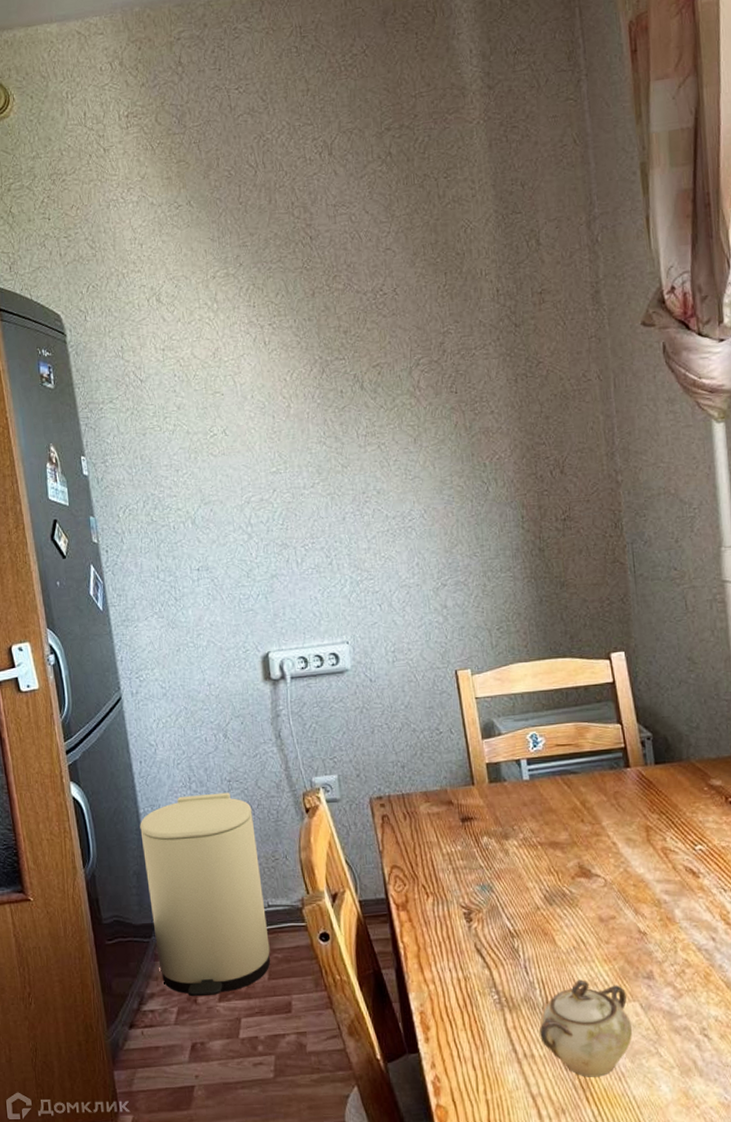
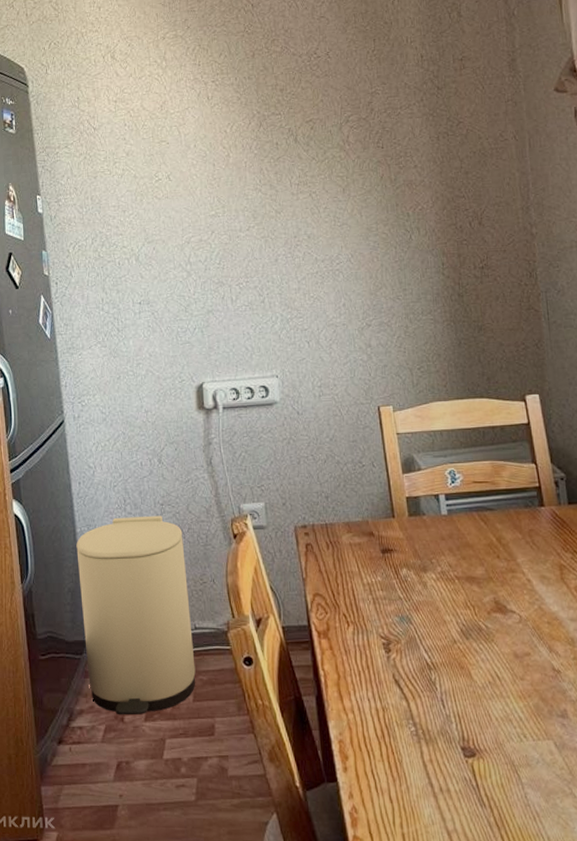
sugar bowl: present [539,979,633,1077] -> none [455,715,547,816]

